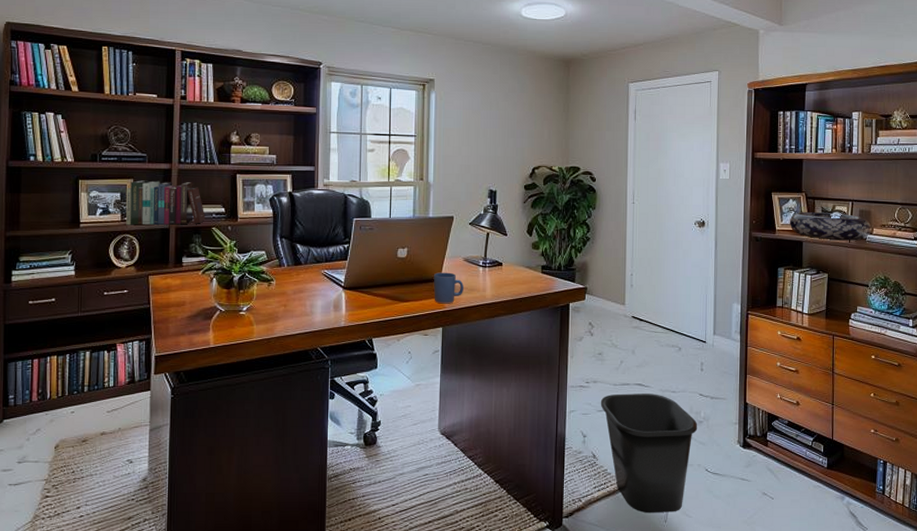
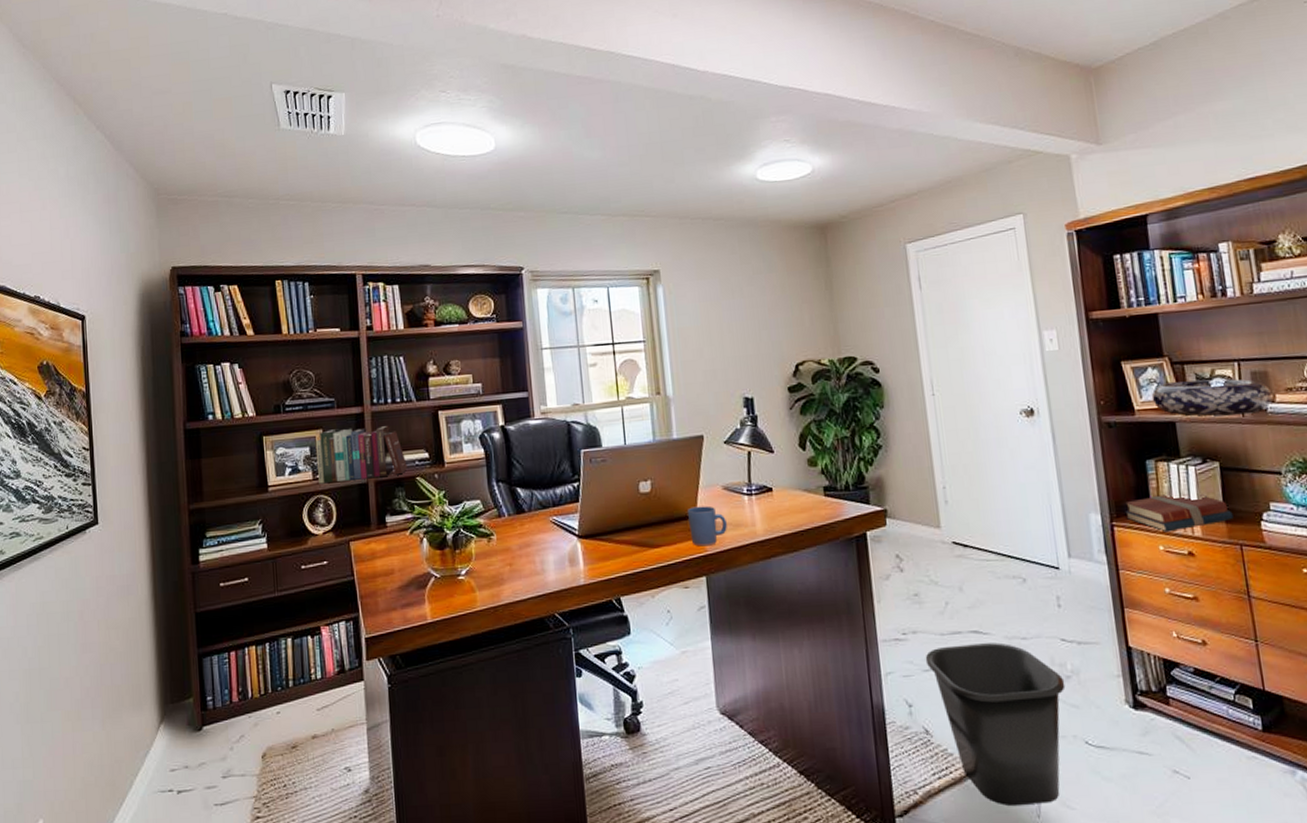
books: none [758,294,831,322] -> present [1125,494,1233,532]

